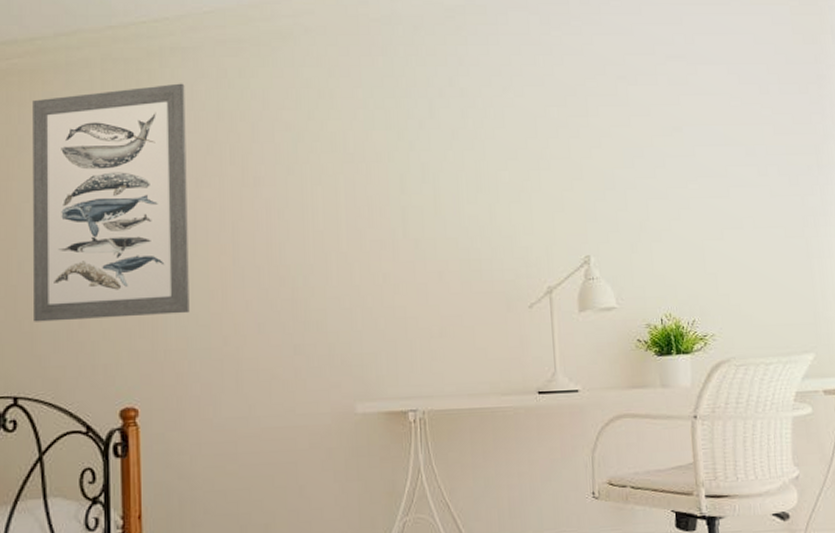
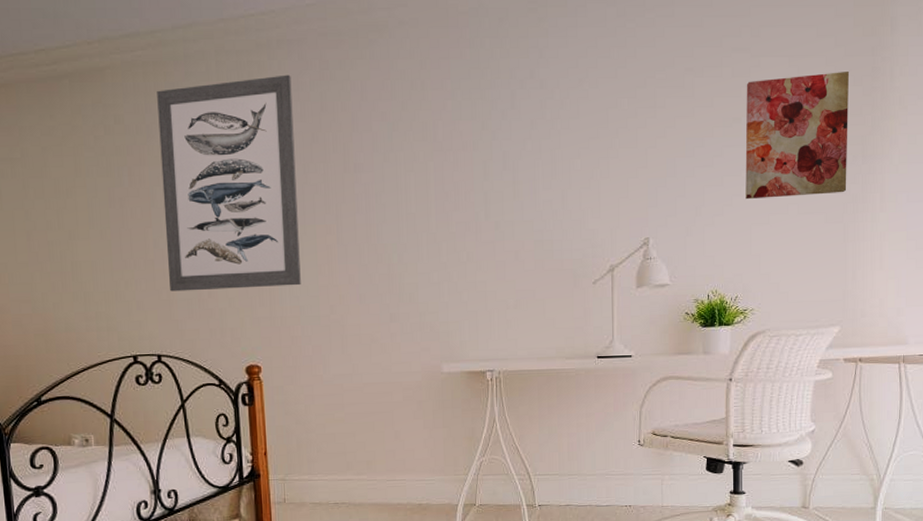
wall art: none [684,79,805,213] -> present [745,72,850,200]

